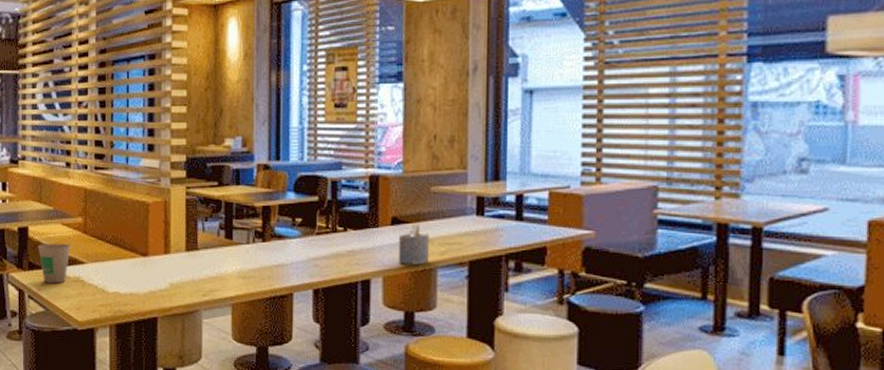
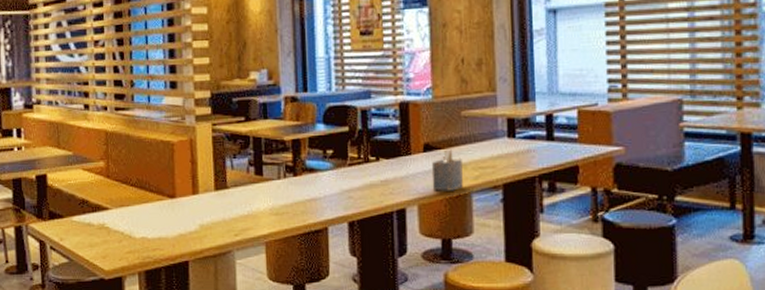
paper cup: present [38,243,71,284] -> none [59,189,93,232]

